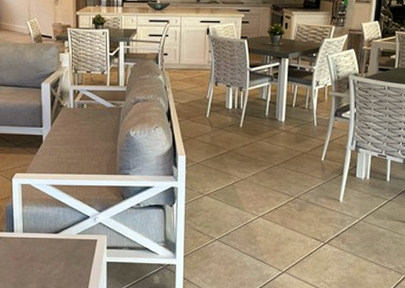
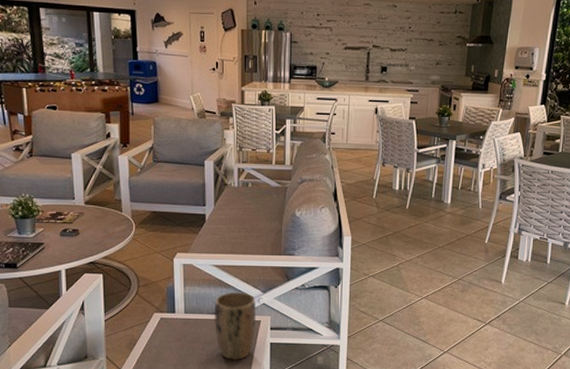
plant pot: none [51,211,92,280] -> present [213,292,256,361]

